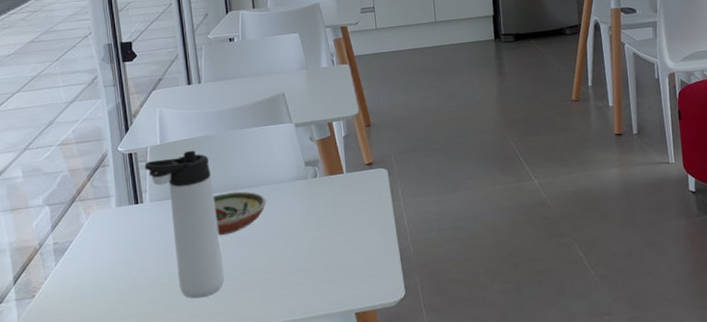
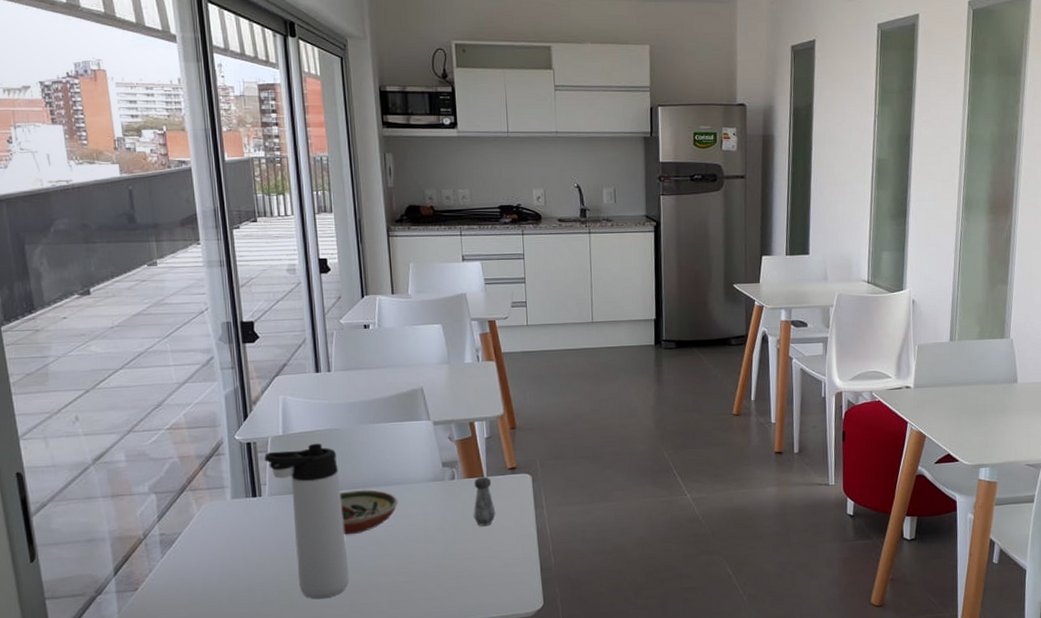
salt shaker: none [334,173,357,221] -> present [473,476,496,526]

